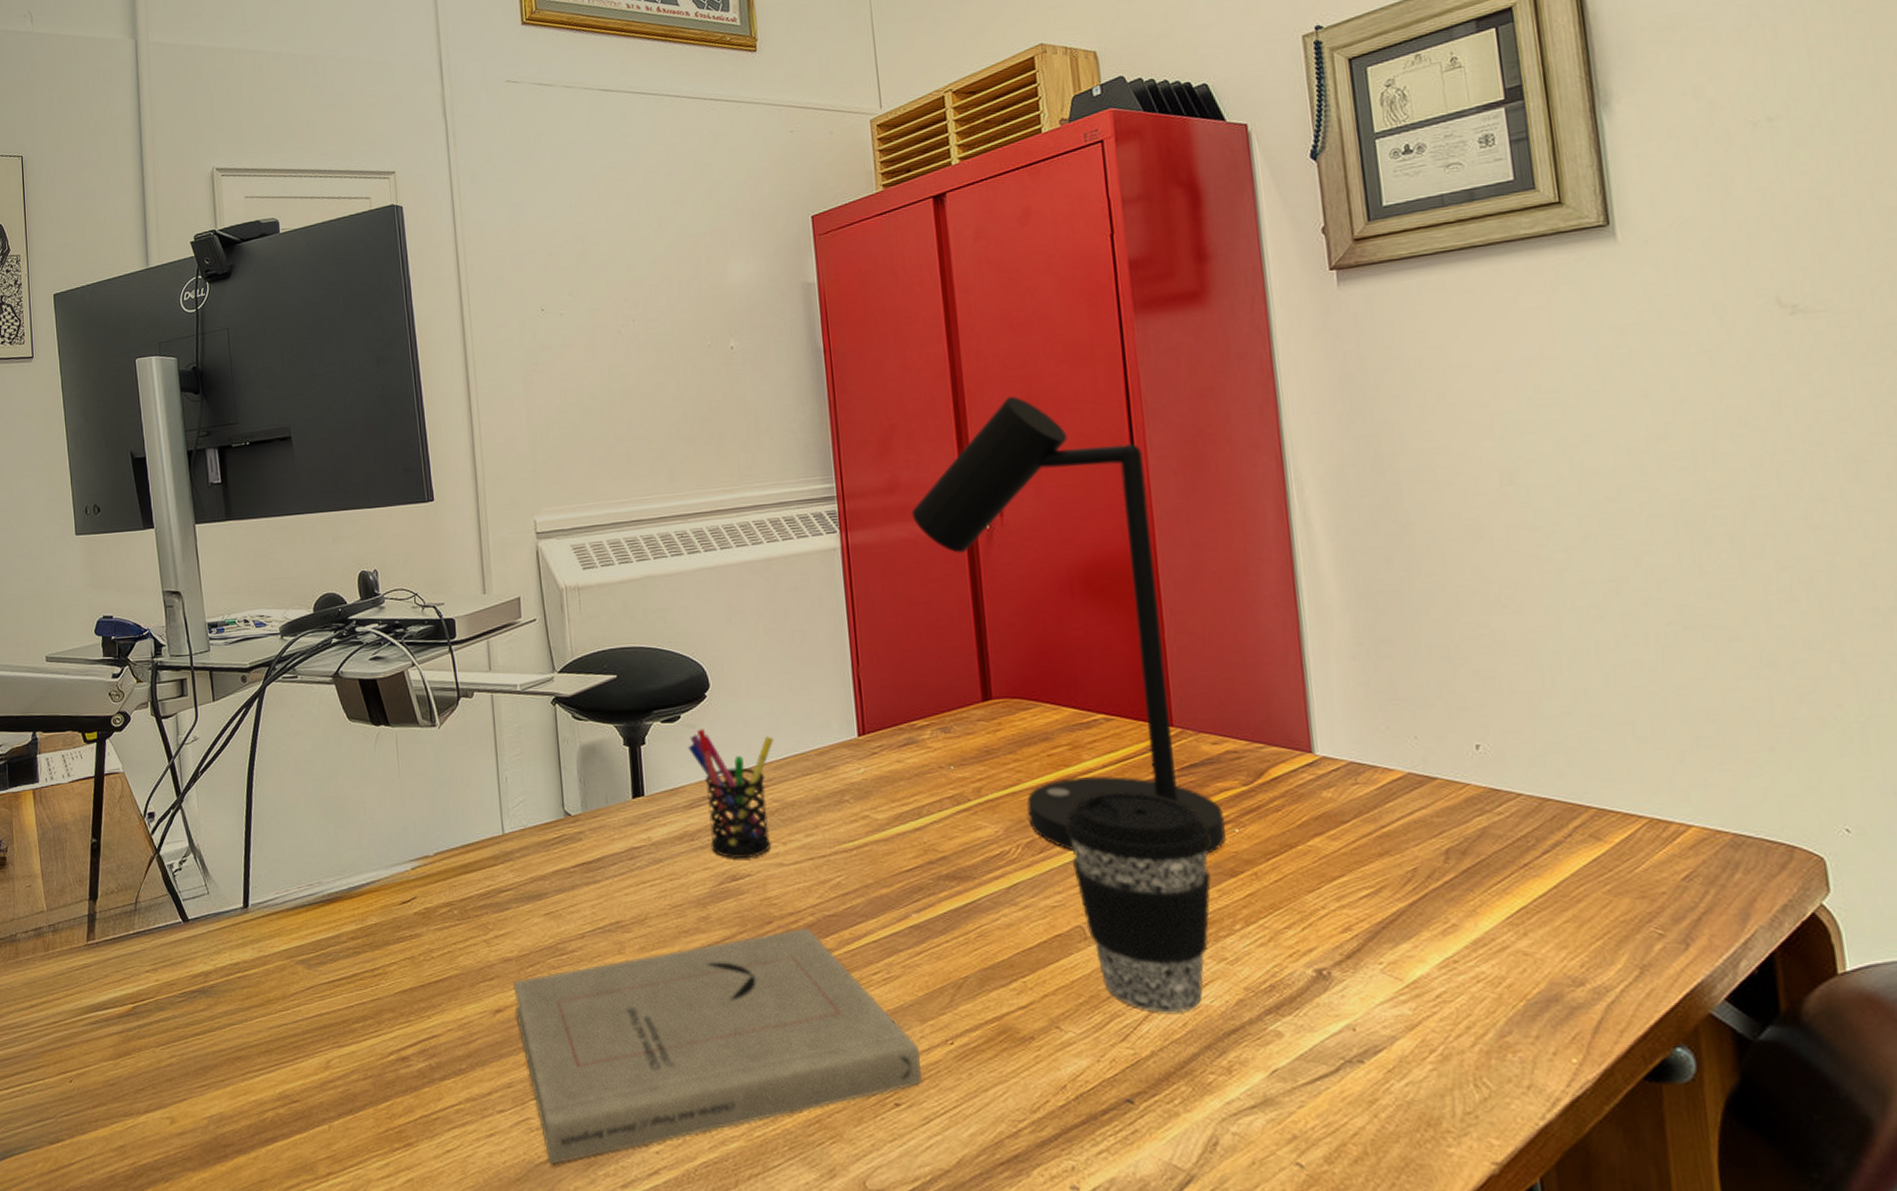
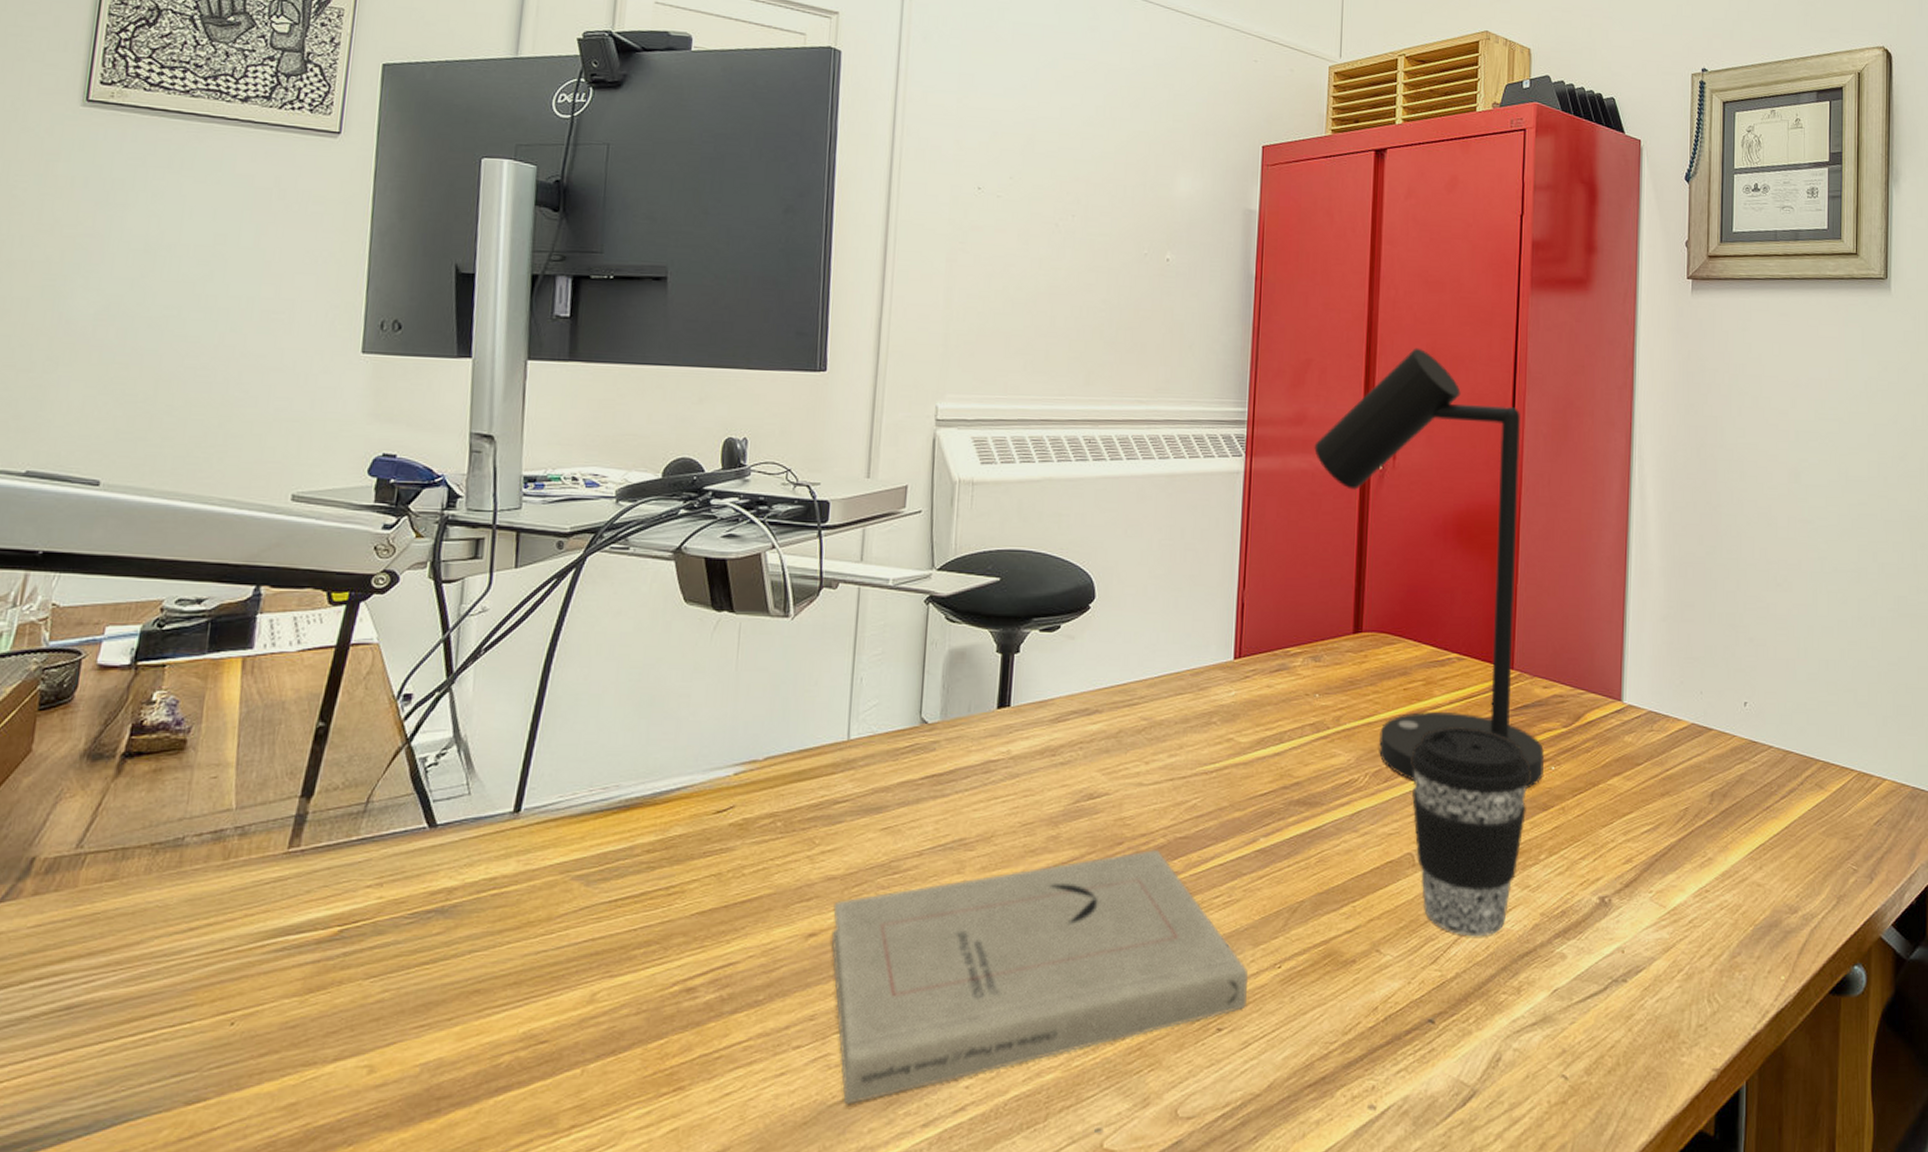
pen holder: present [687,729,774,858] -> none [1063,641,1151,776]

